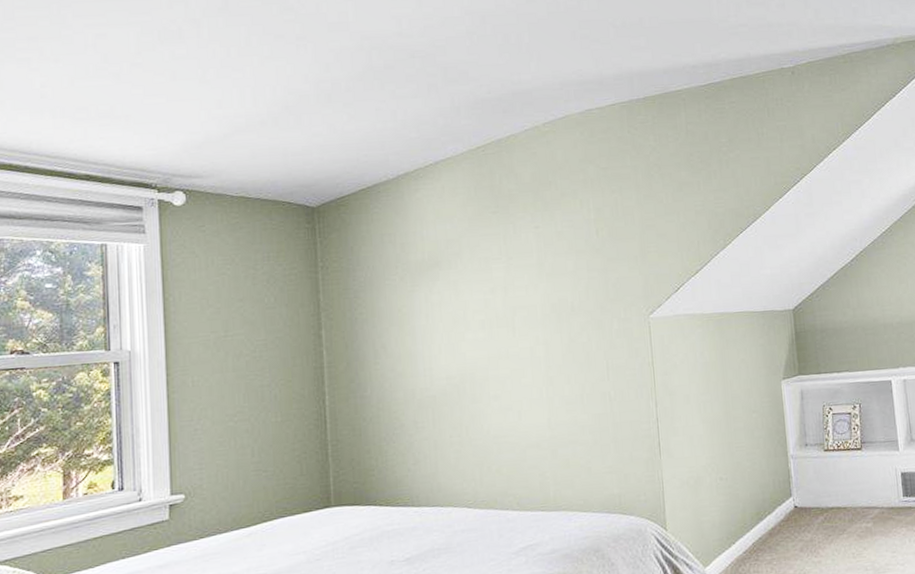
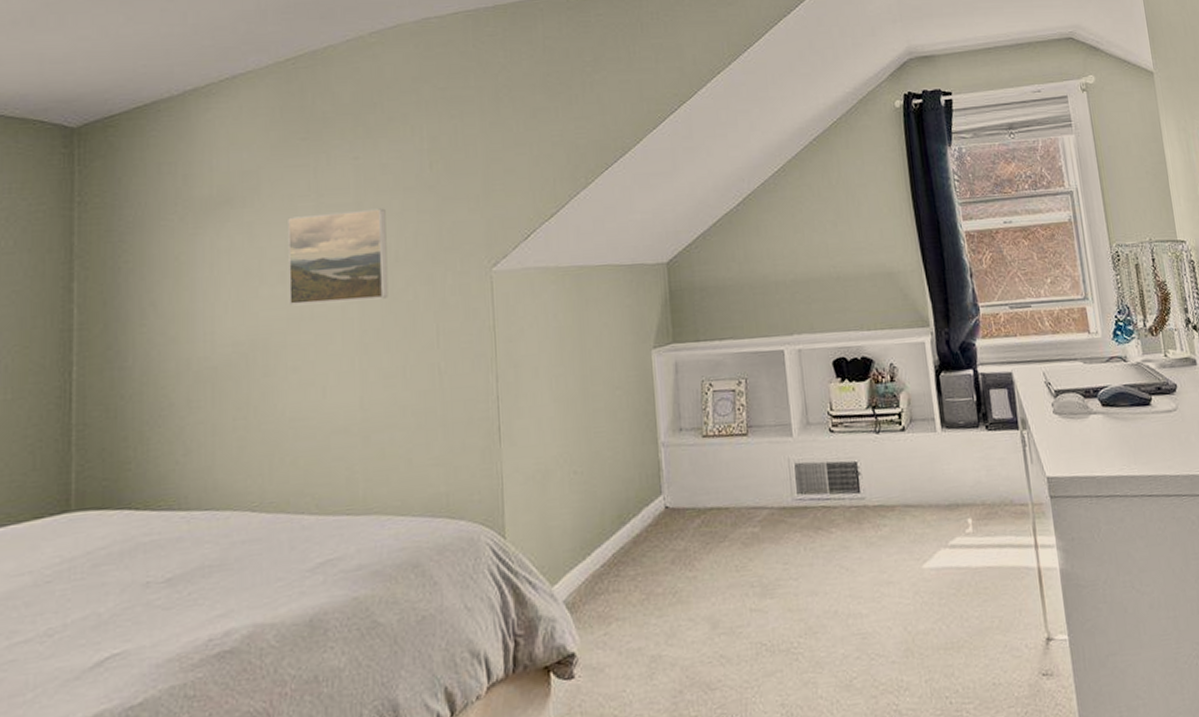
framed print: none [485,268,567,347] -> present [288,208,389,306]

